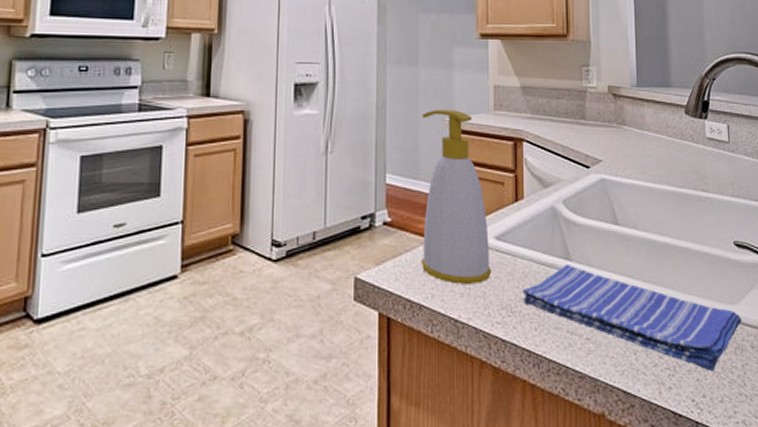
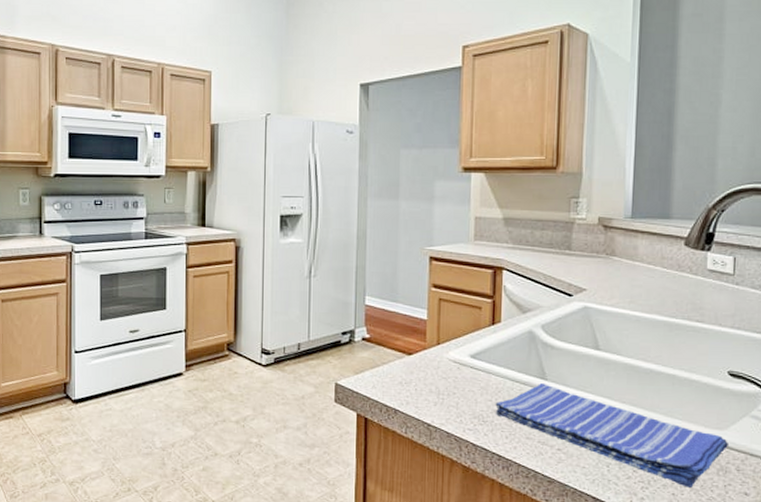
soap bottle: present [422,110,492,284] -> none [398,239,466,395]

